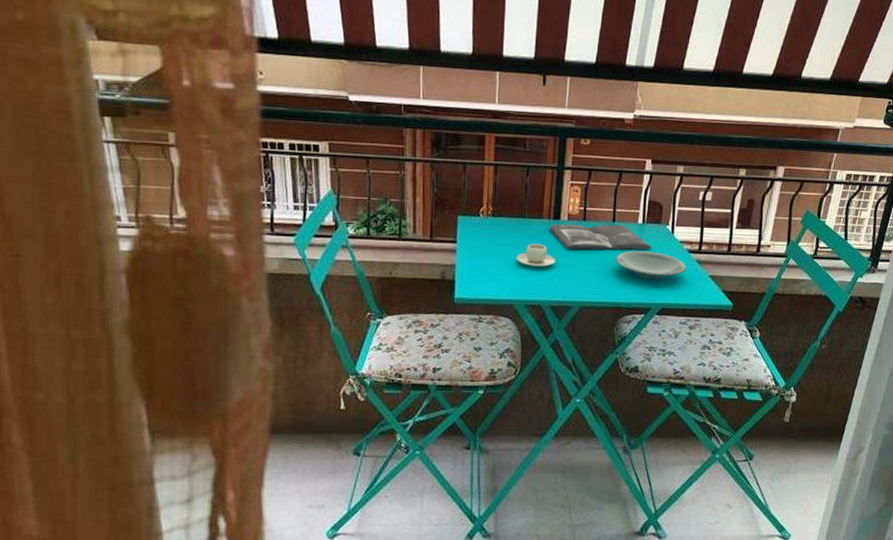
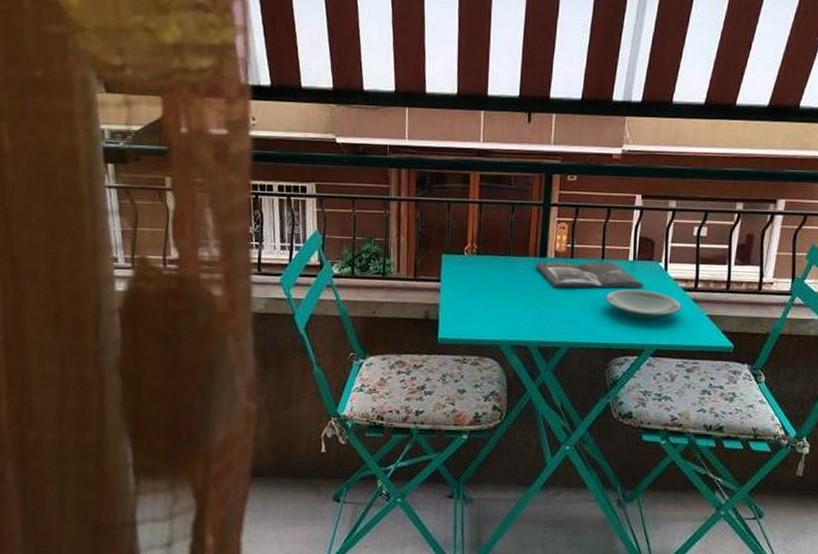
teacup: present [516,243,556,267] -> none [501,282,543,306]

